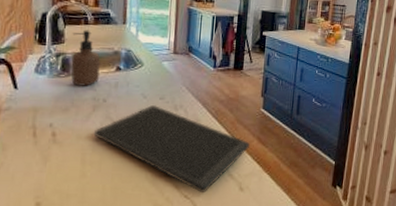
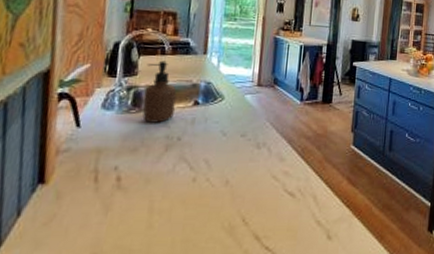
cutting board: present [93,105,250,194] -> none [164,143,339,244]

